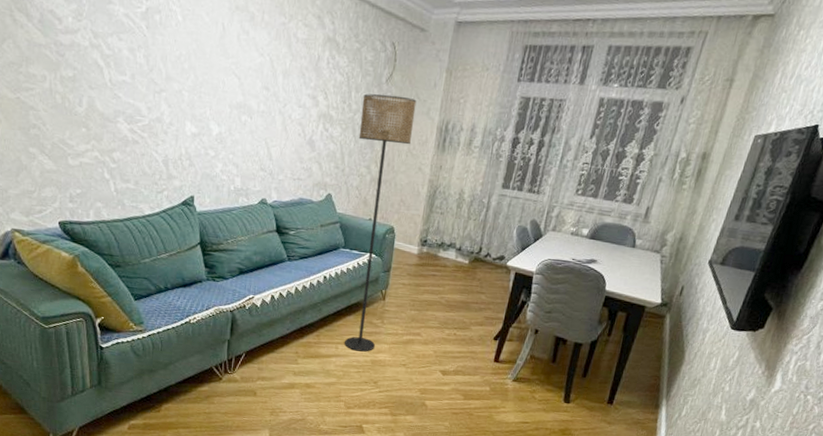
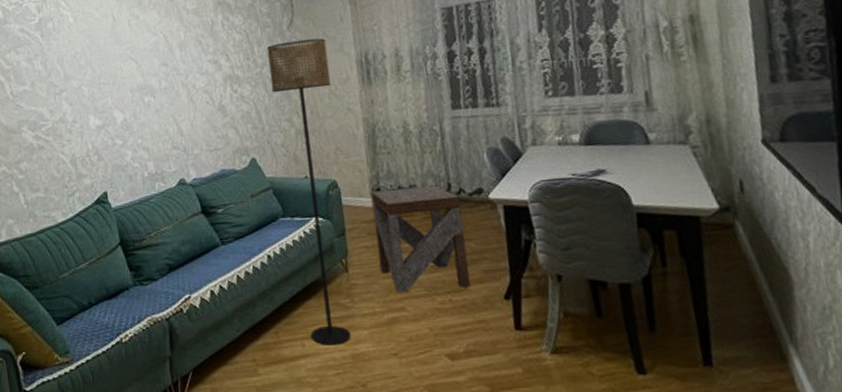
side table: none [410,241,485,327] -> present [371,185,471,293]

